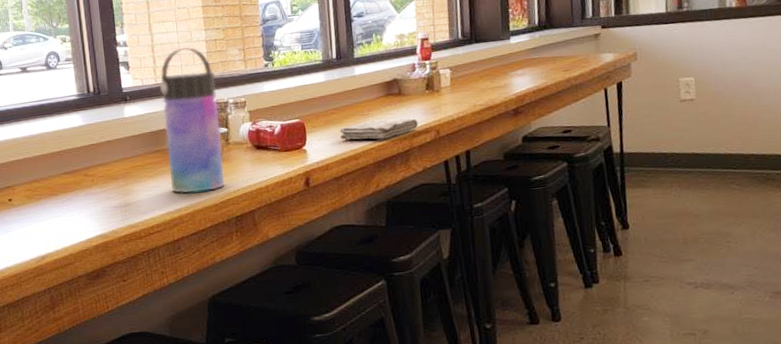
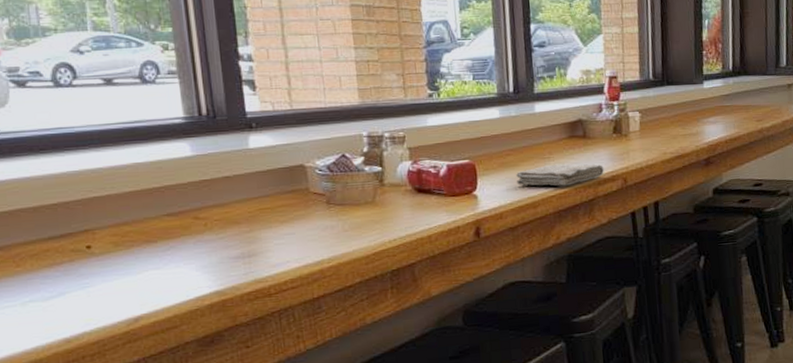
water bottle: present [159,46,225,194] -> none [295,67,378,243]

